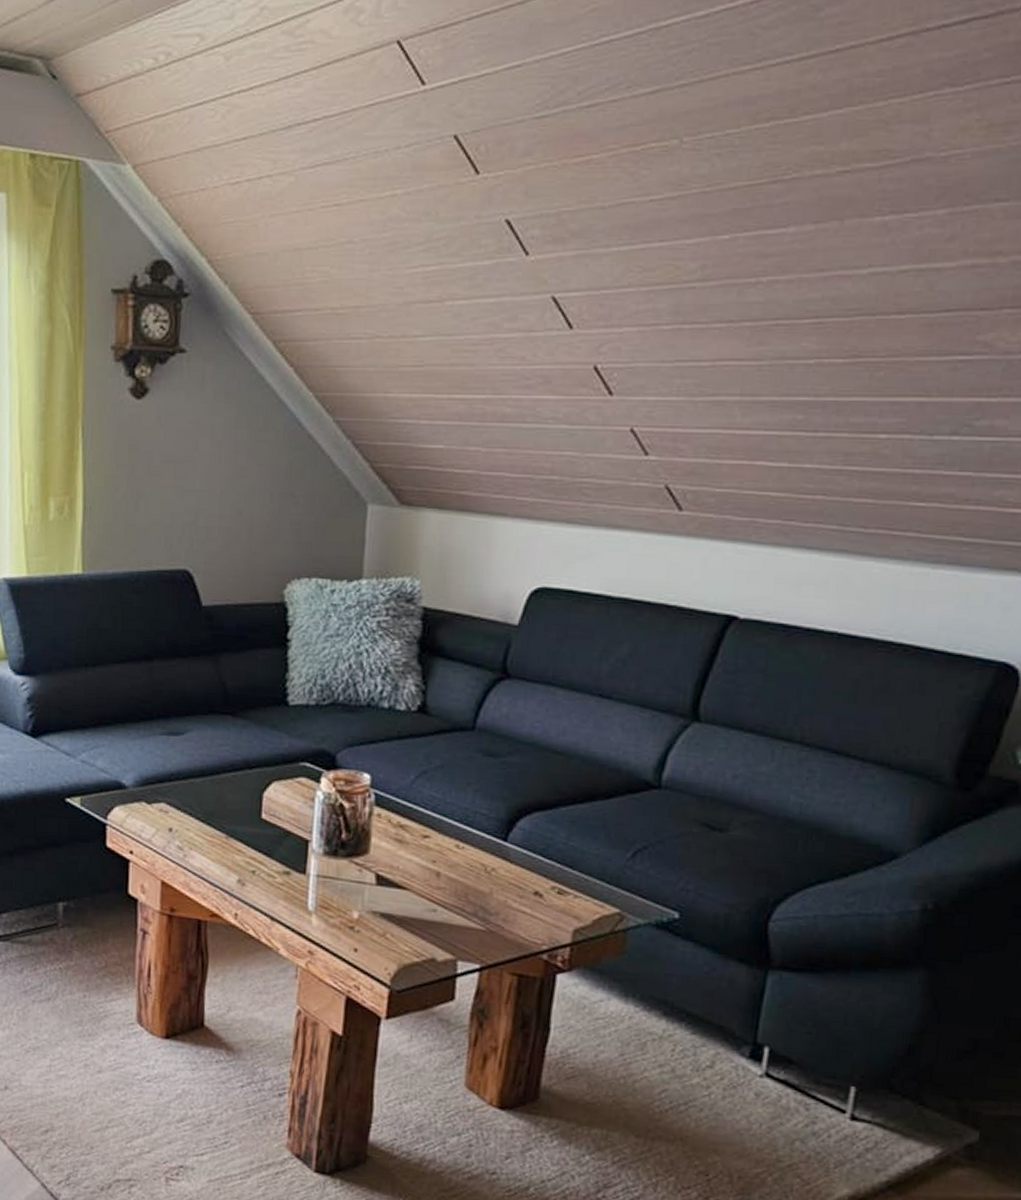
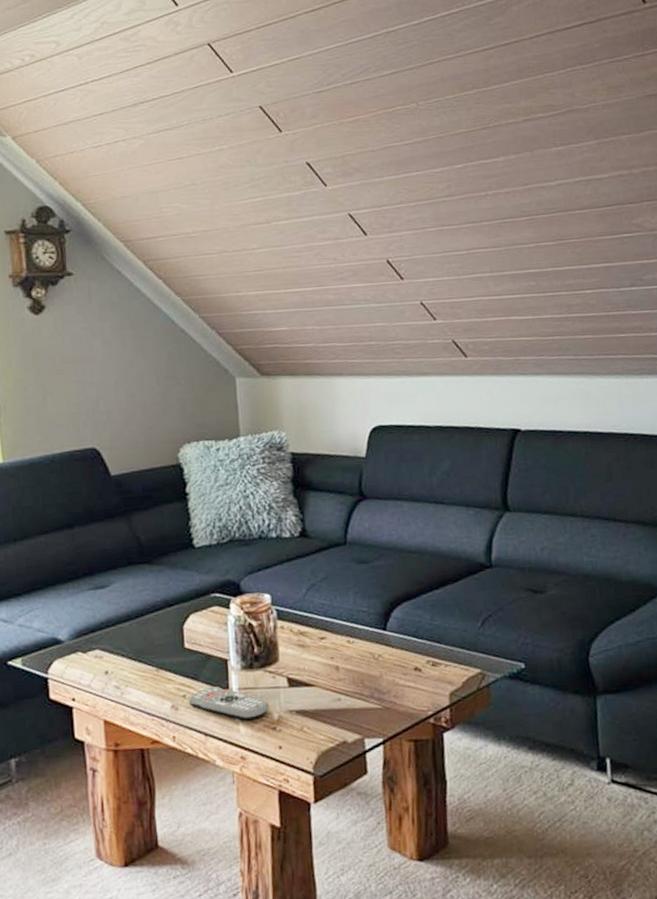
remote control: none [257,867,351,913] -> present [188,686,270,720]

